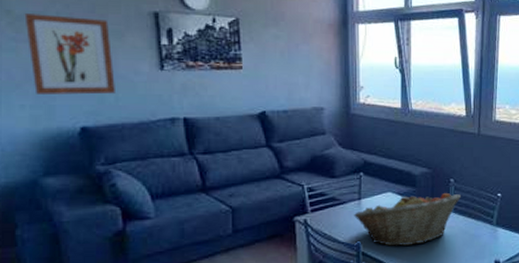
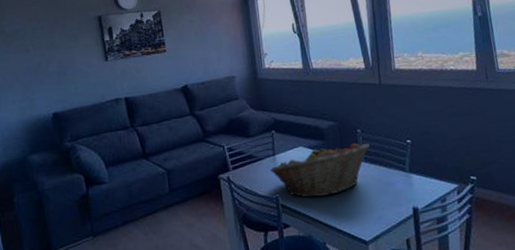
wall art: present [24,13,115,95] -> none [12,27,75,91]

